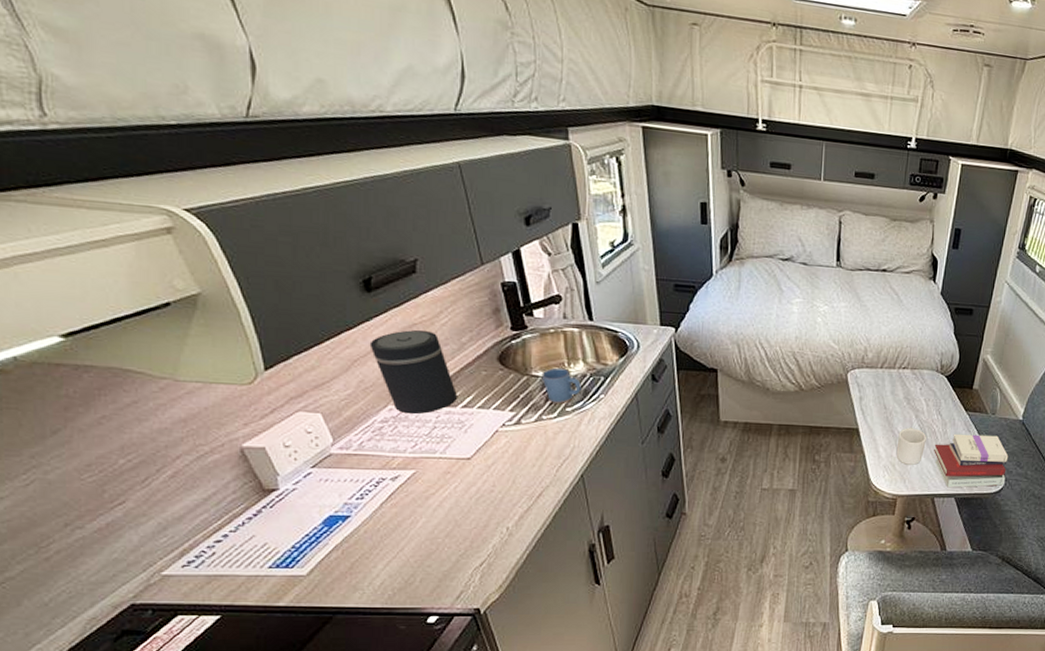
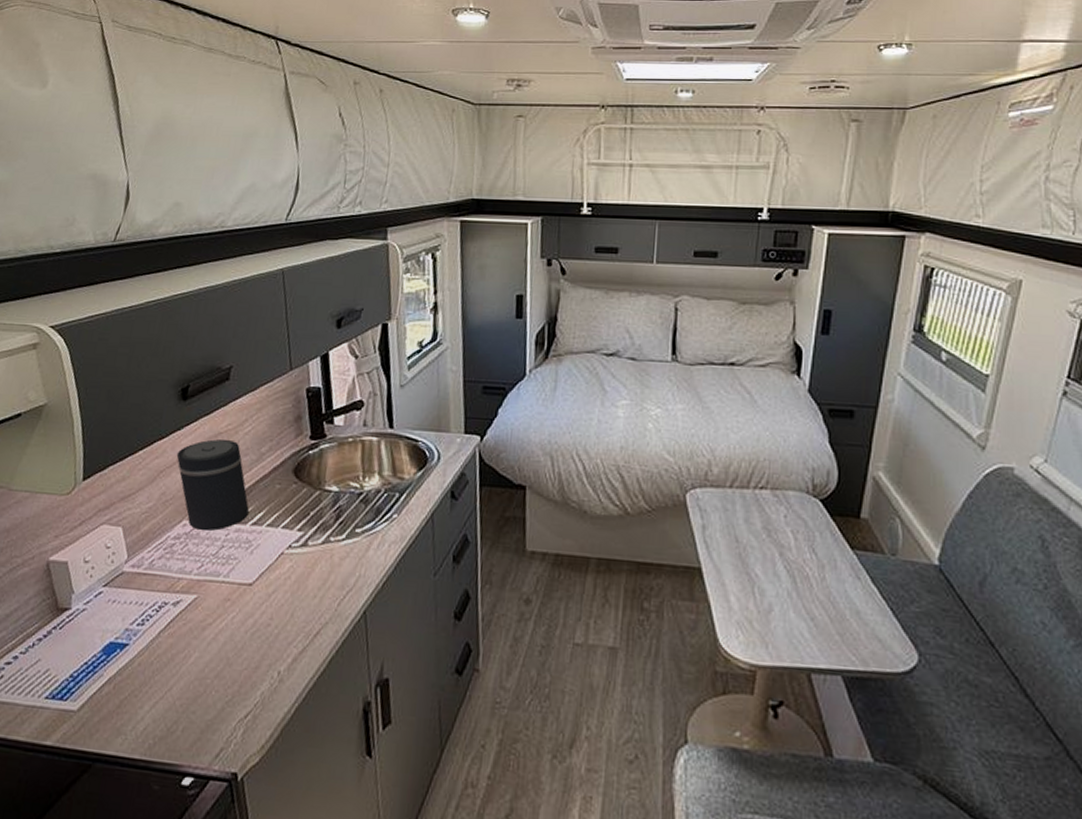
mug: present [541,367,581,404] -> none [334,481,375,523]
mug: present [896,426,926,465] -> none [753,568,796,623]
books: present [934,433,1009,488] -> none [808,580,921,664]

